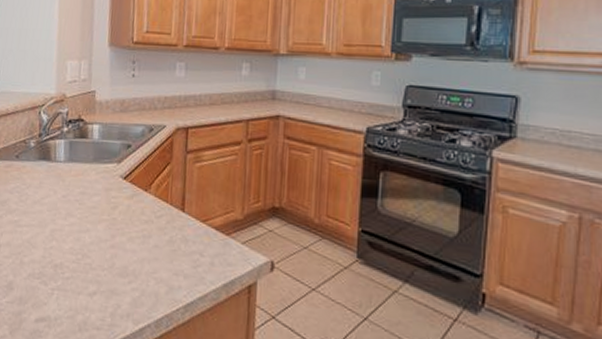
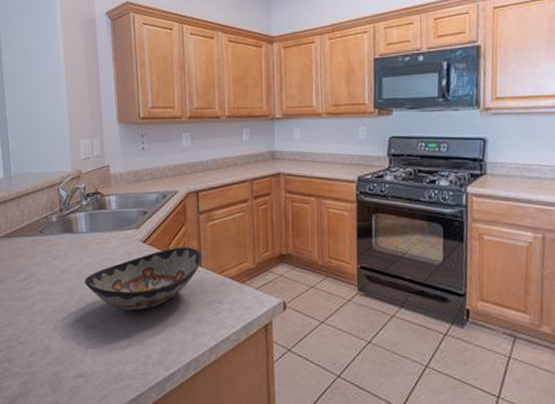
decorative bowl: none [56,187,186,254] -> present [84,247,202,311]

